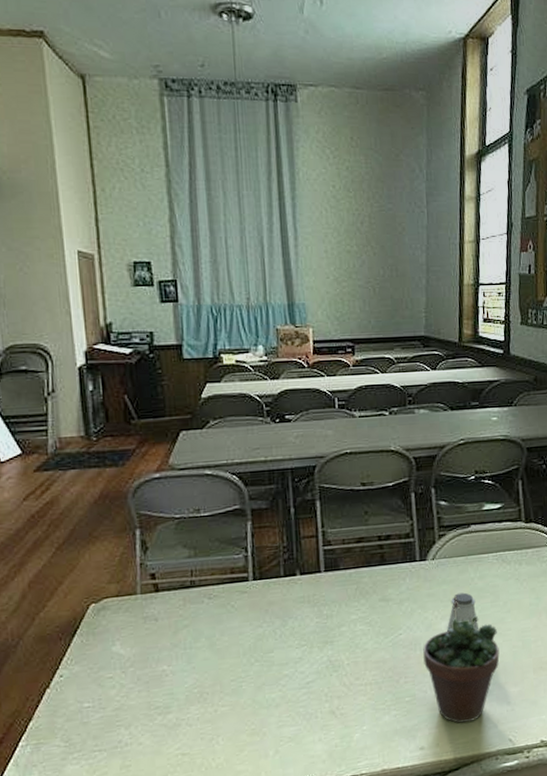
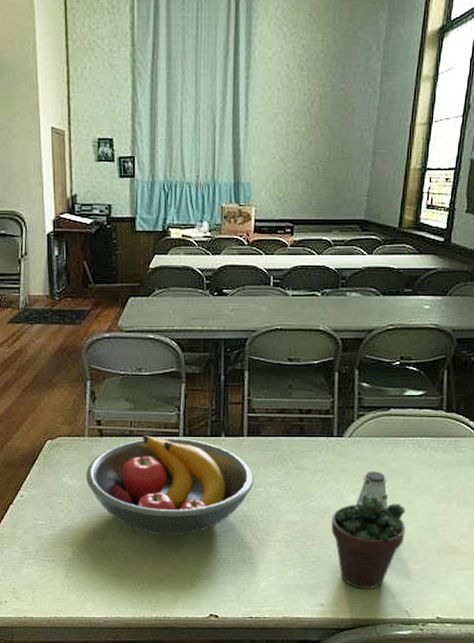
fruit bowl: none [140,582,336,699] -> present [85,435,254,536]

